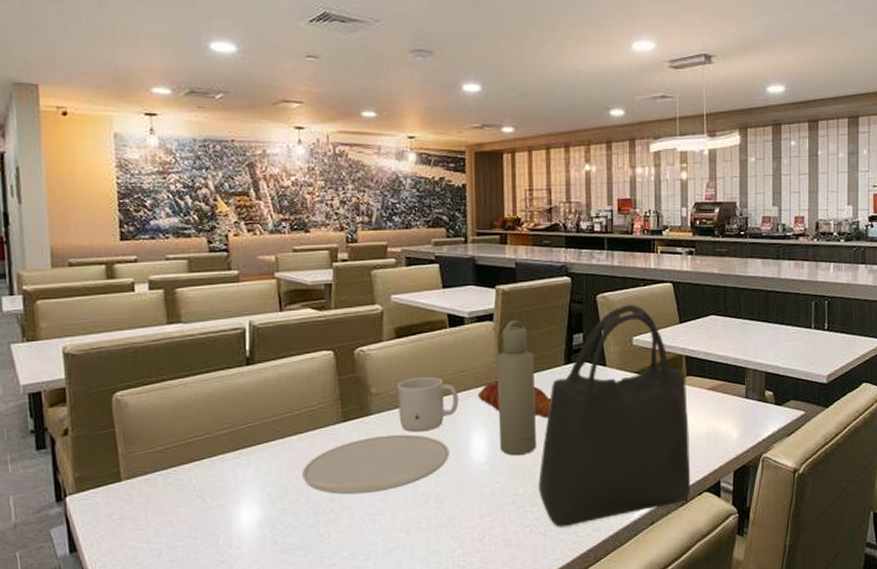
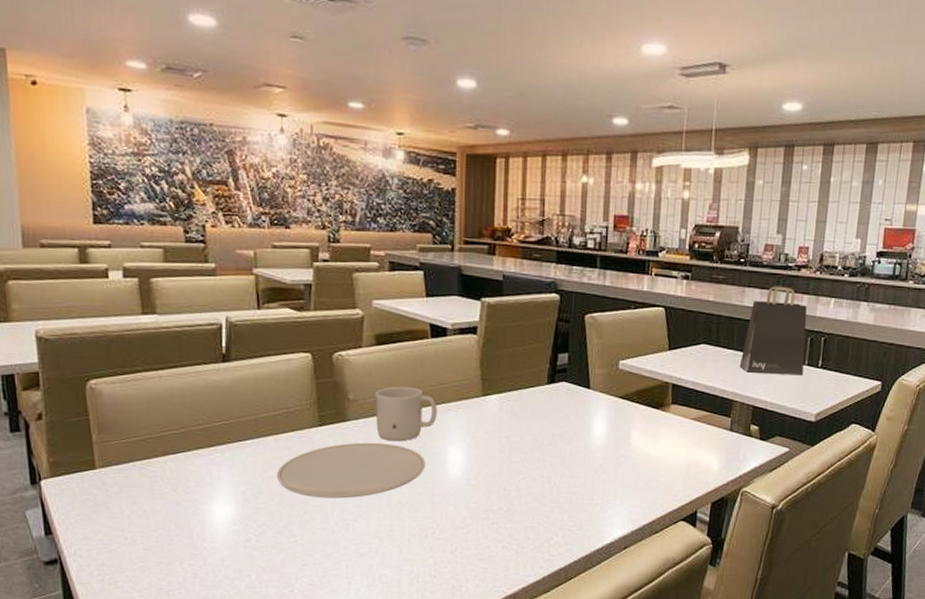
croissant: present [477,380,551,417] -> none [457,395,531,436]
bottle: present [496,320,536,456] -> none [476,335,517,472]
handbag: present [538,304,691,527] -> none [513,326,671,545]
shopping bag: none [749,255,812,340] -> present [739,286,807,376]

